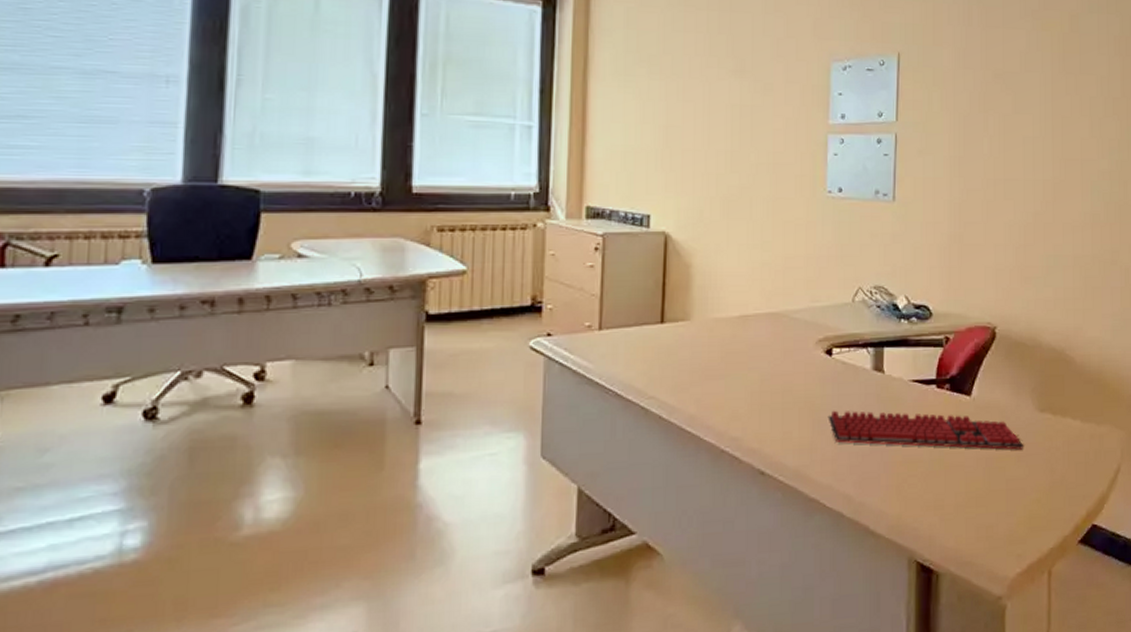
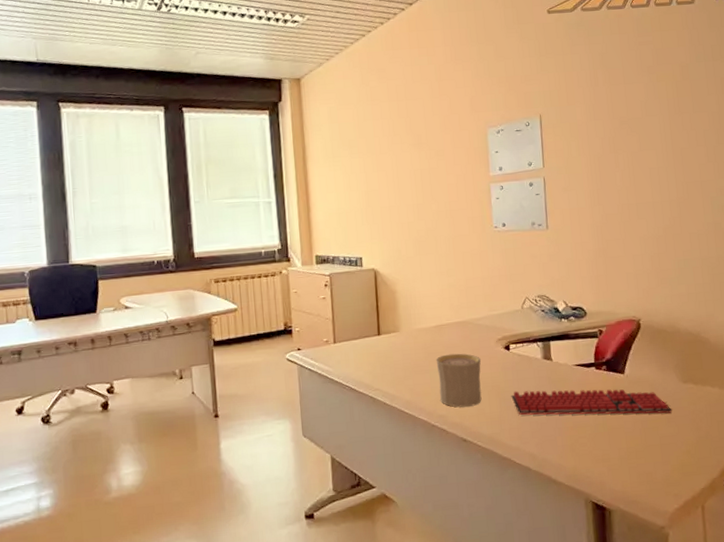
cup: none [735,355,793,428] -> present [436,353,482,408]

